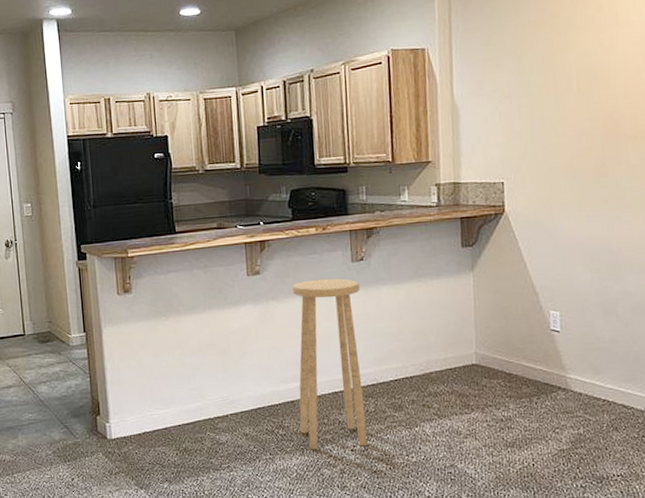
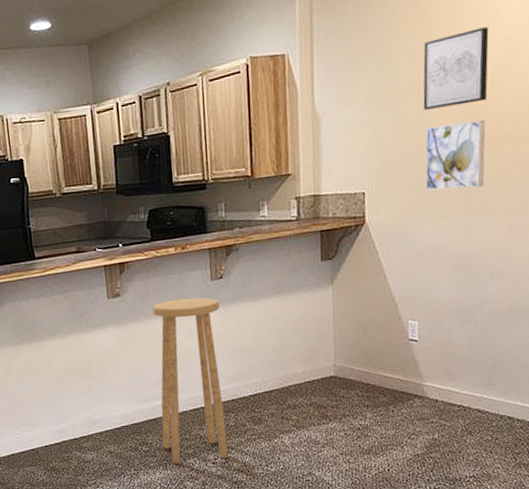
wall art: none [558,32,621,106] -> present [423,26,489,110]
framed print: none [562,118,621,183] -> present [425,119,486,191]

